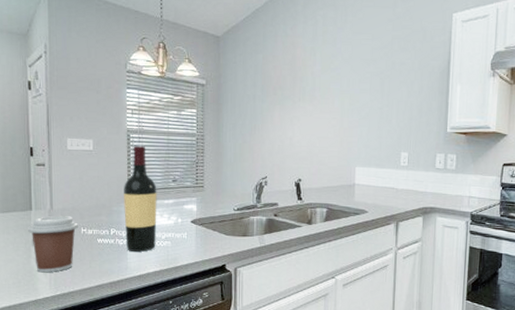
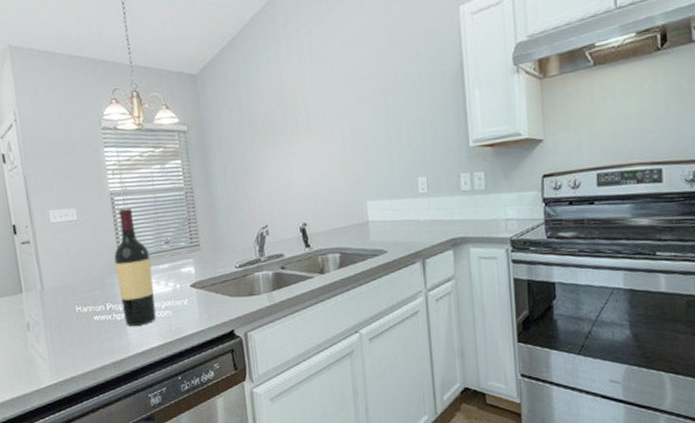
coffee cup: present [28,215,78,273] -> none [21,295,72,360]

